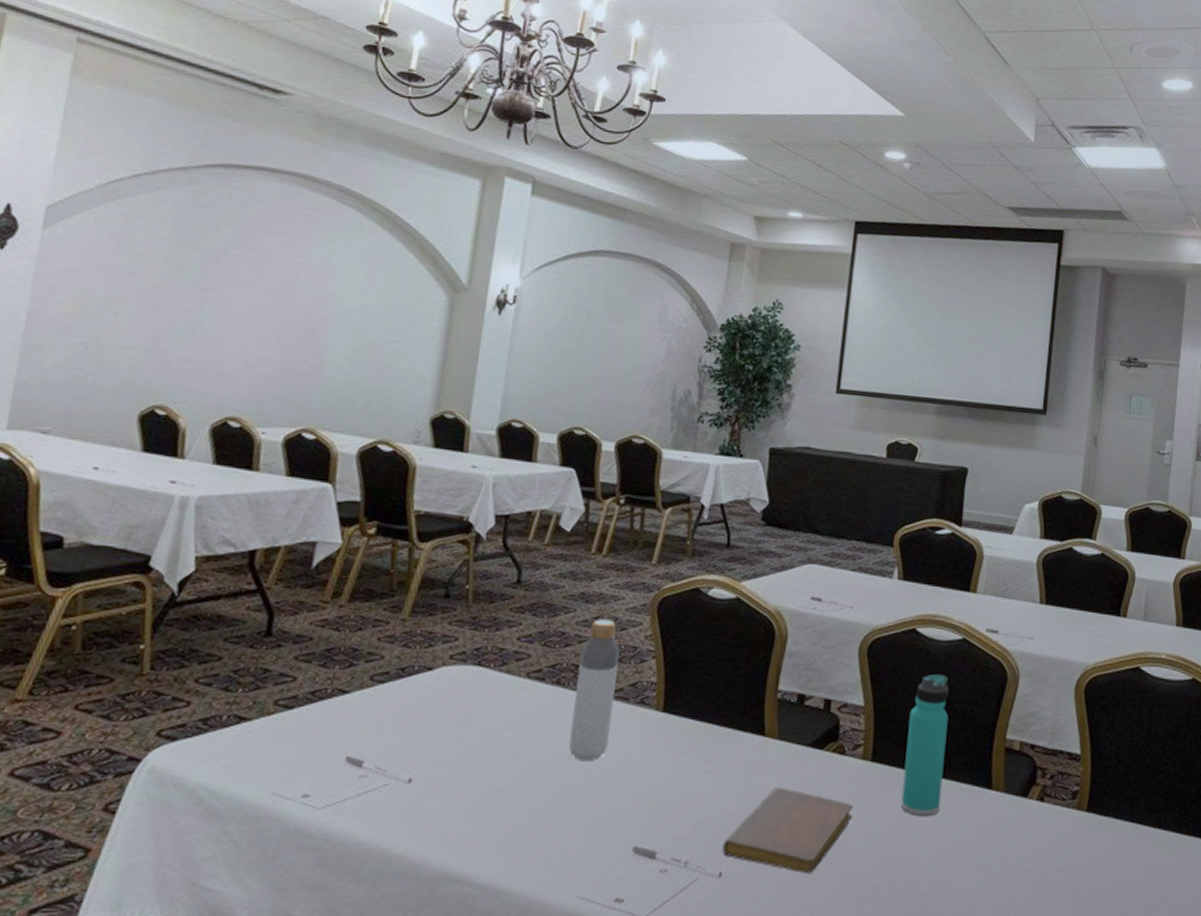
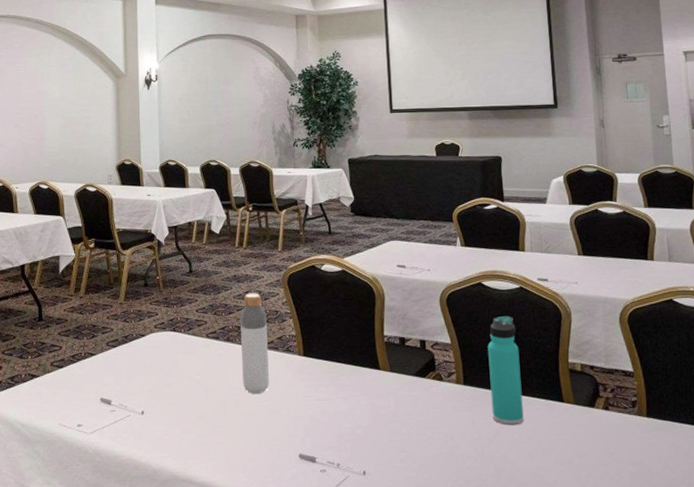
notebook: present [722,787,853,874] -> none [363,407,456,471]

